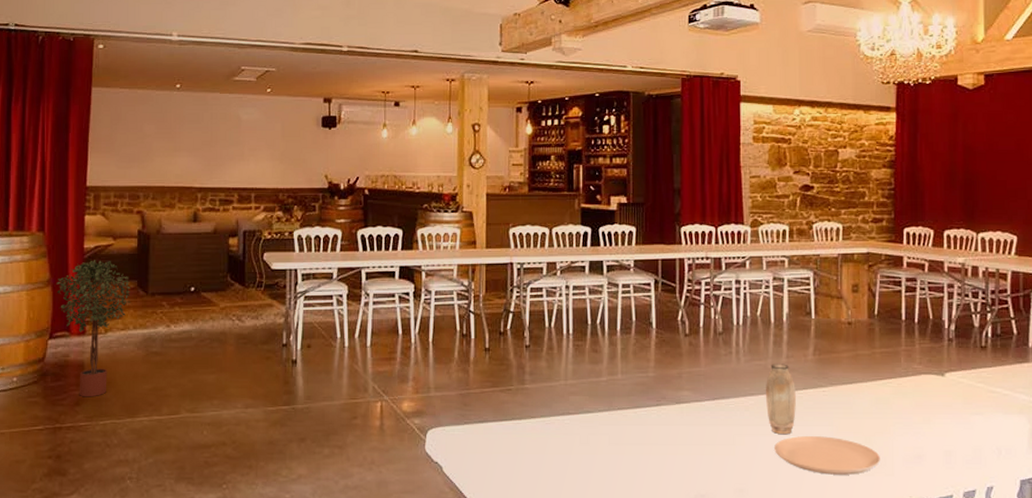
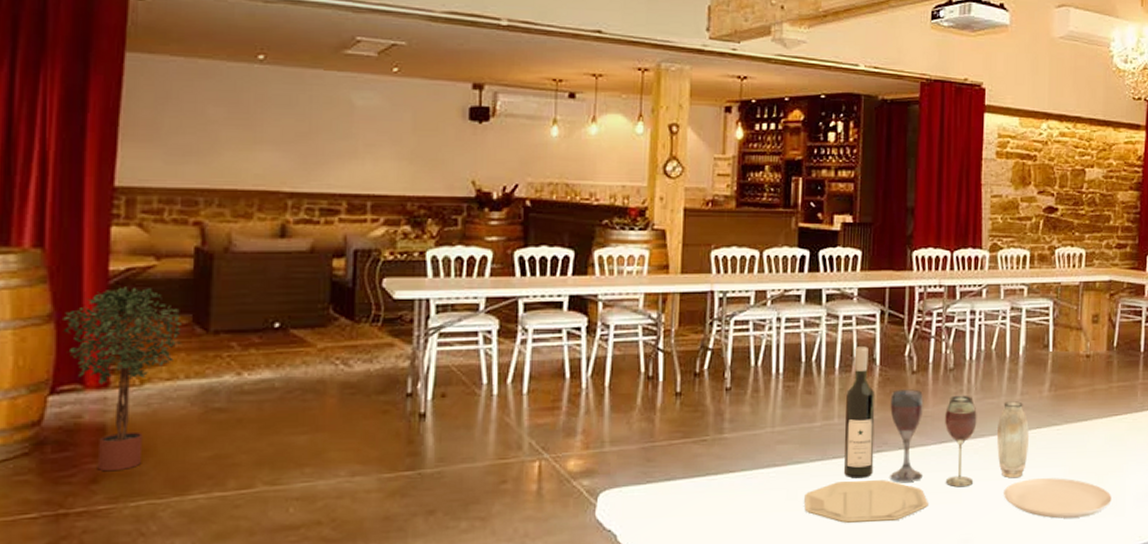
plate: none [595,430,705,469] -> present [804,480,928,523]
bottle: none [626,311,654,428] -> present [843,346,875,479]
cup: none [666,350,699,433] -> present [890,389,924,482]
wineglass: none [717,356,746,441] -> present [945,395,977,487]

